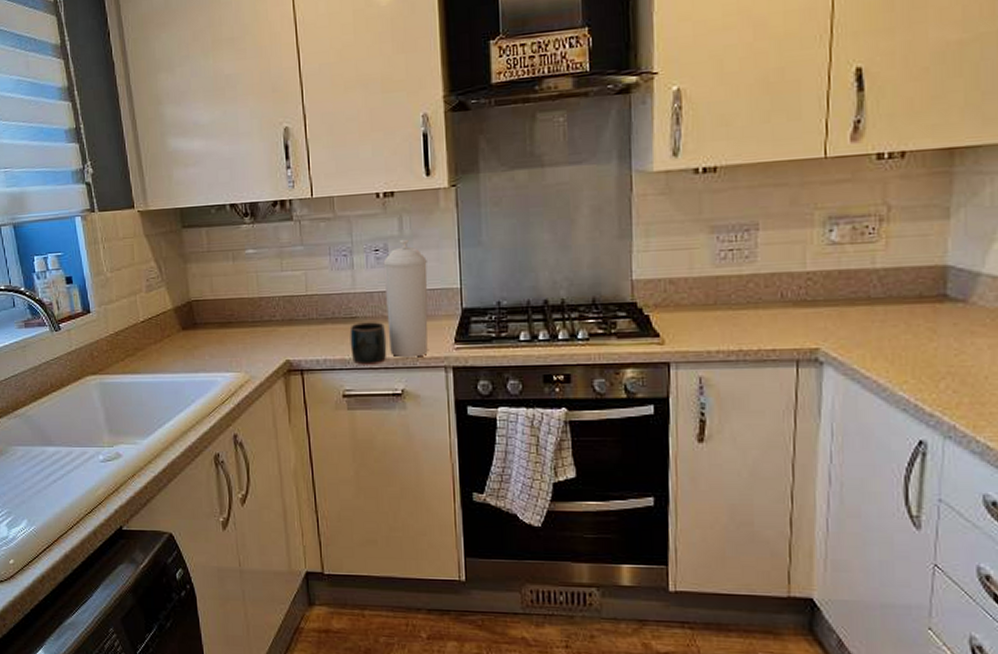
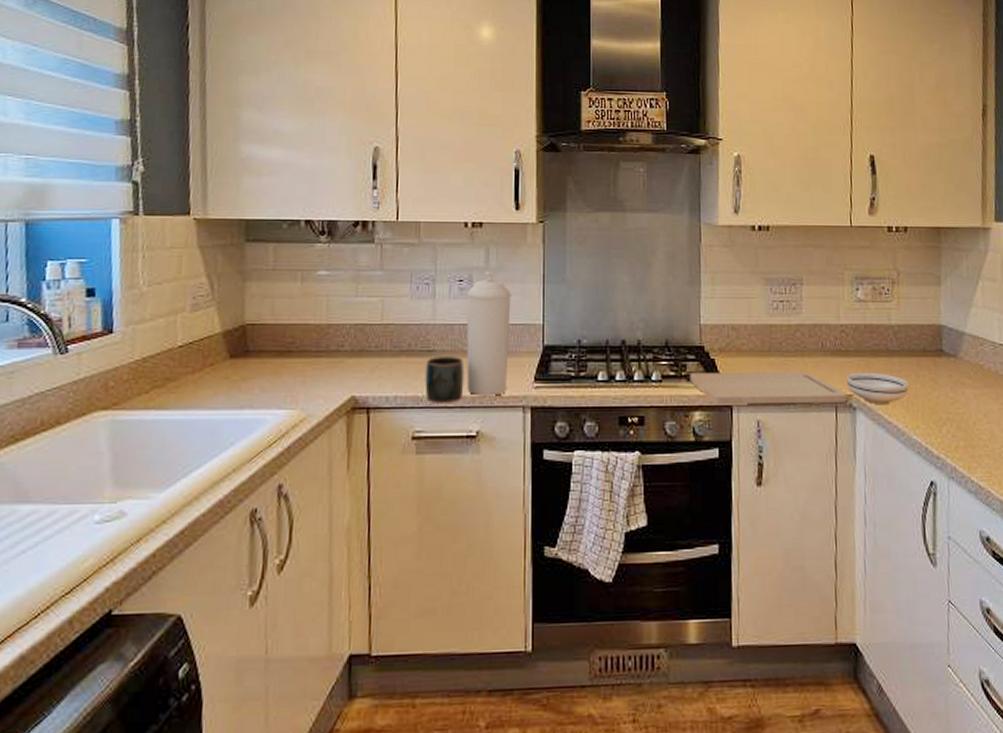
cutting board: none [620,324,813,362] -> present [690,371,848,405]
bowl: none [812,323,896,359] -> present [847,372,909,405]

